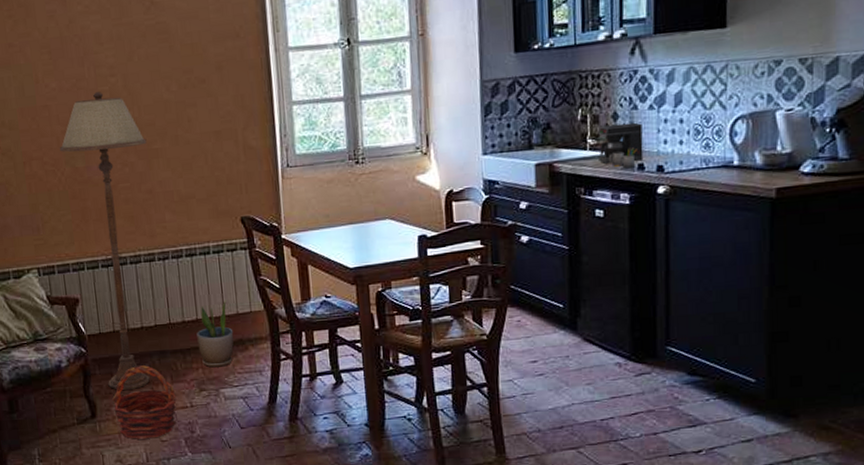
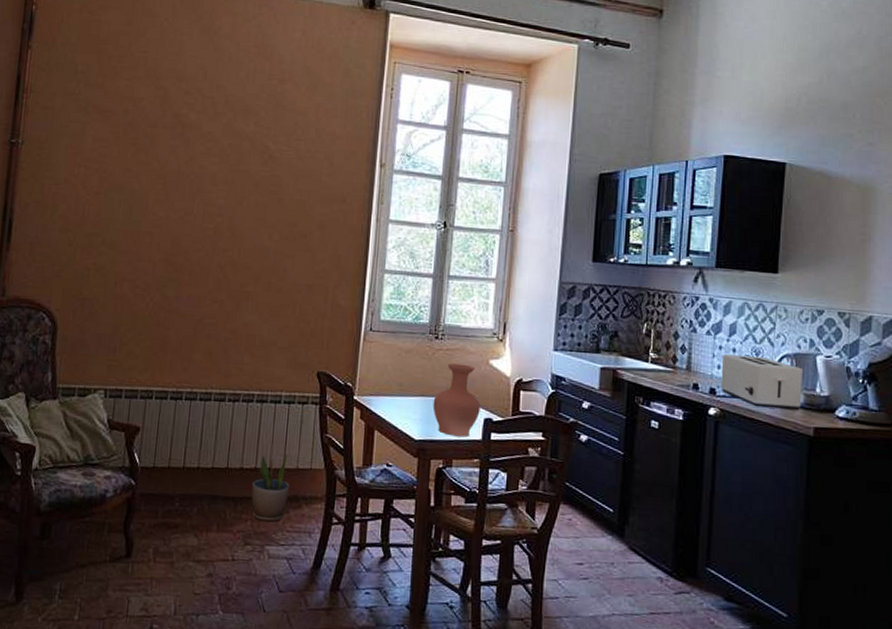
floor lamp: present [59,92,150,390] -> none [151,228,240,533]
basket: present [112,365,177,440] -> none [151,508,219,590]
vase: none [362,184,413,259] -> present [432,363,481,437]
coffee maker: present [597,122,644,169] -> none [658,342,700,387]
toaster: none [668,123,762,177] -> present [720,354,804,410]

